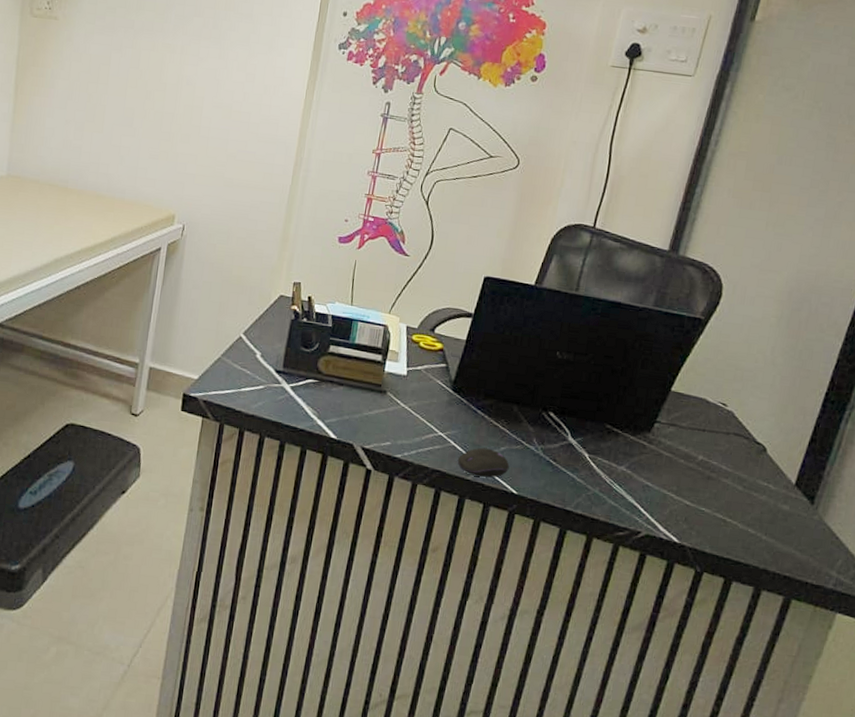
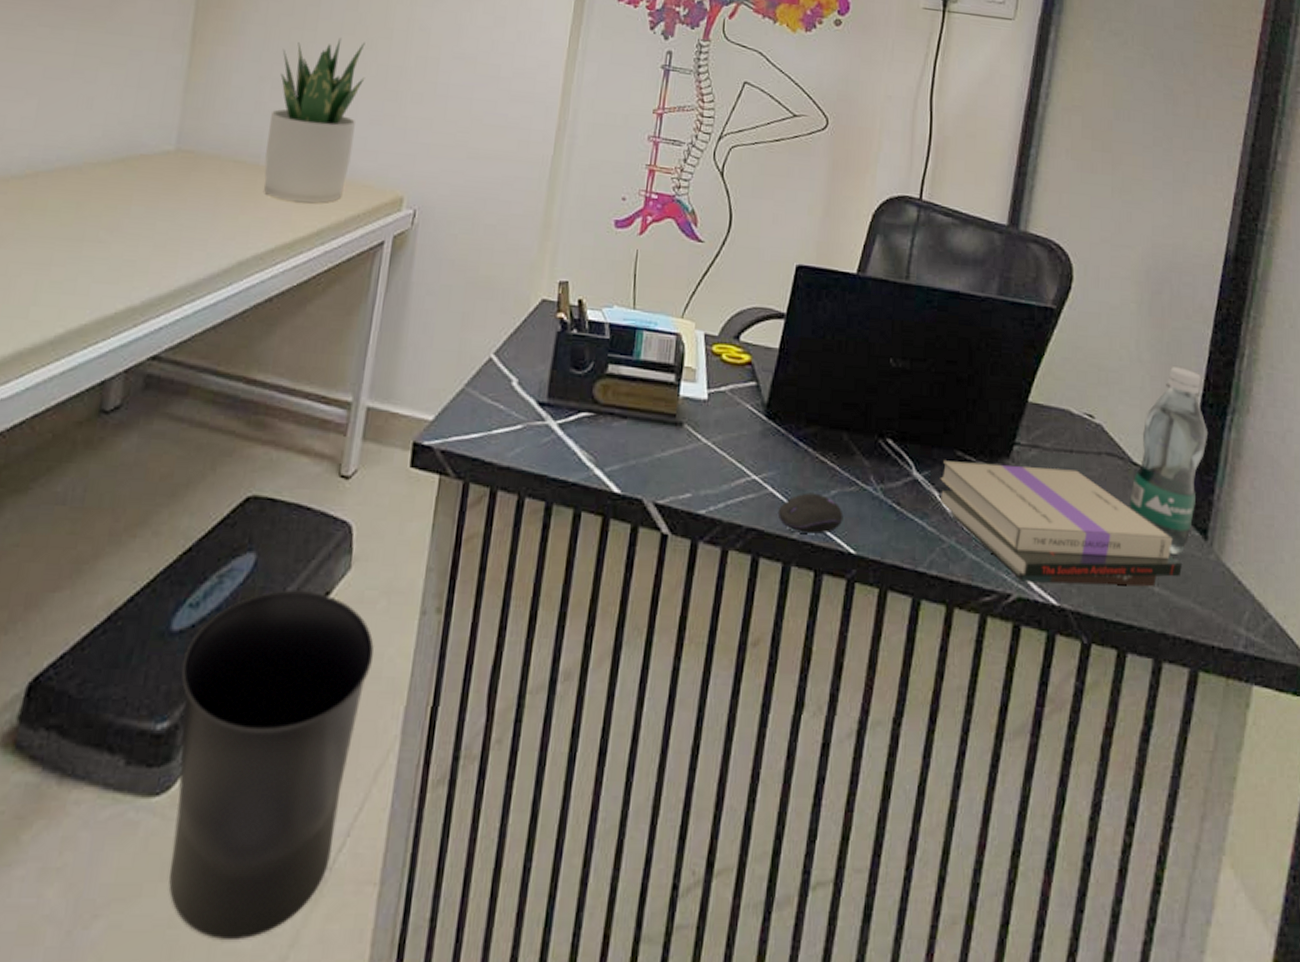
waste bin: none [24,488,156,701] -> present [169,590,374,939]
planter: none [71,90,146,219] -> present [263,38,366,204]
books: none [589,431,789,536] -> present [940,461,1182,587]
bottle: none [748,370,827,514] -> present [1129,367,1209,556]

